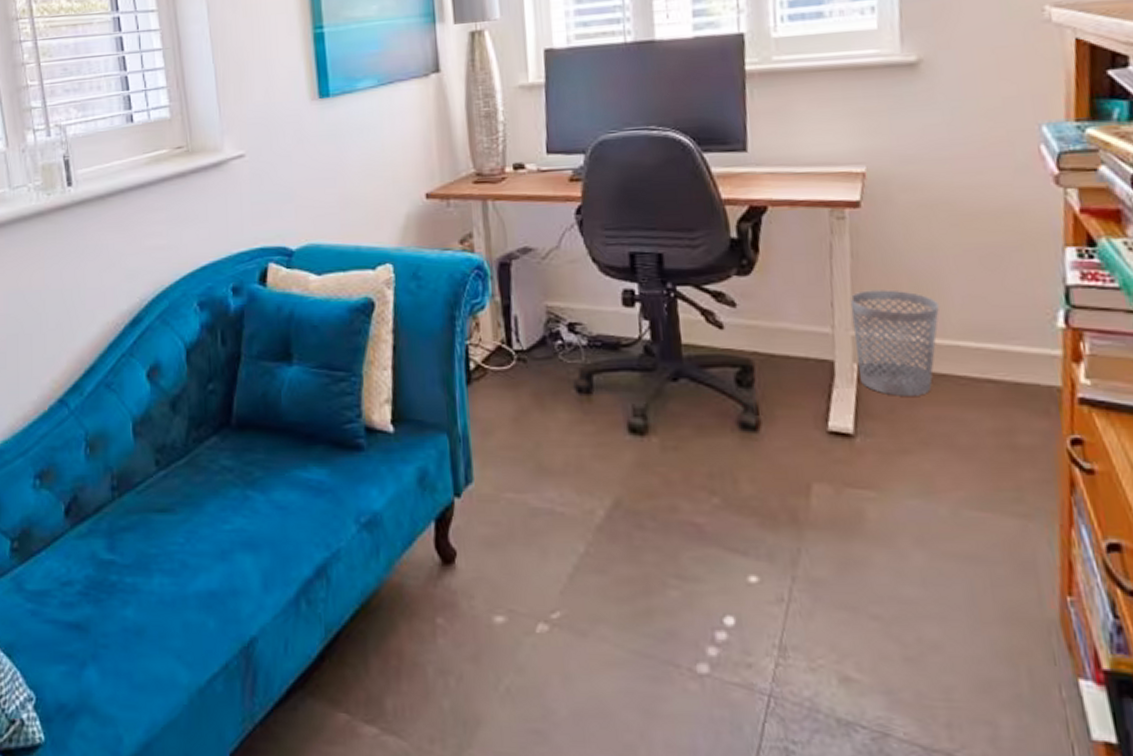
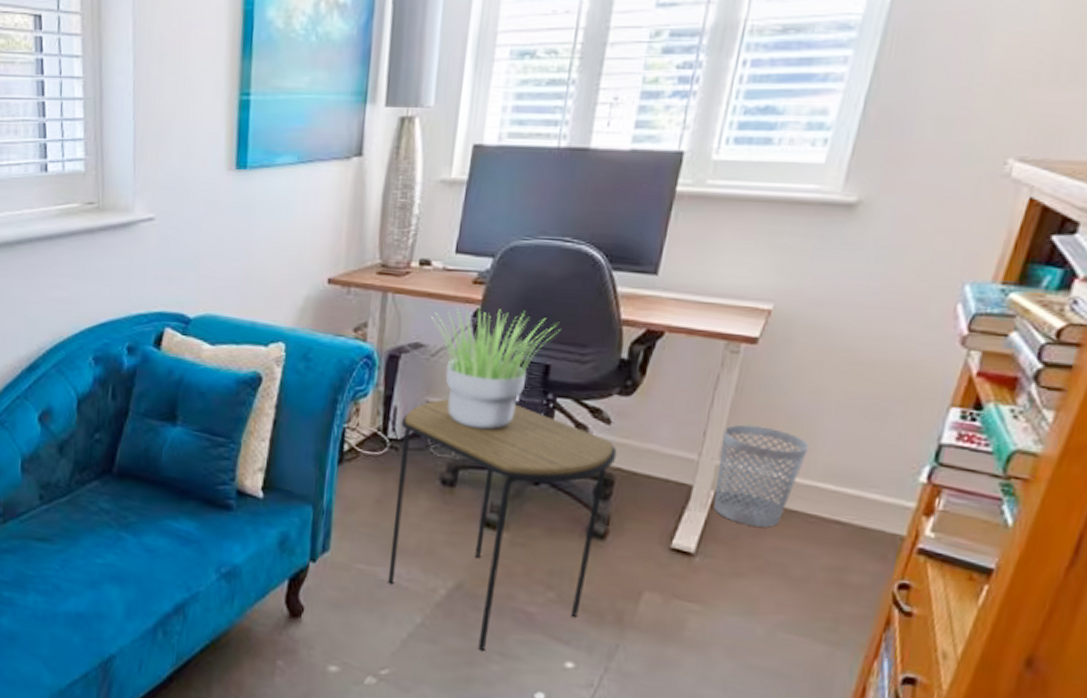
side table: none [523,298,750,576] -> present [387,399,618,652]
potted plant: none [533,202,665,328] -> present [430,307,560,429]

